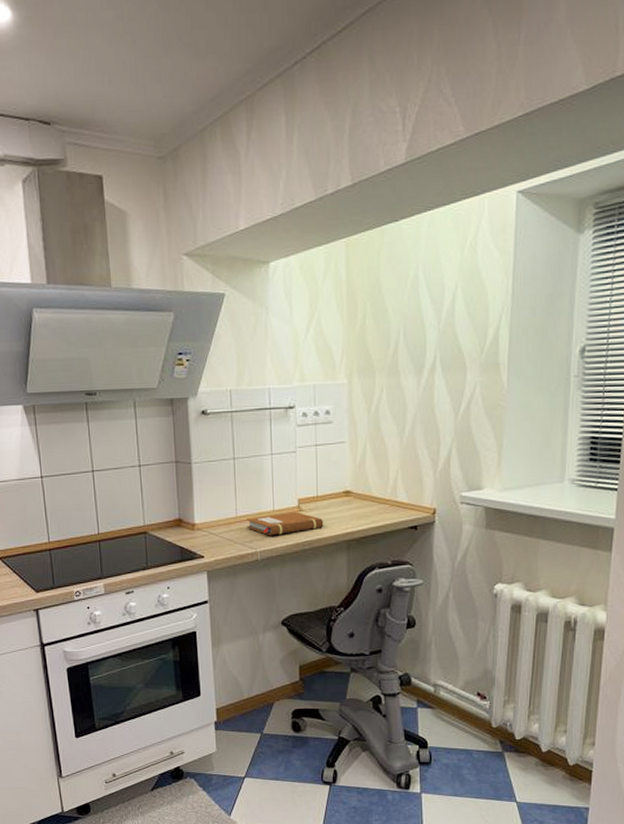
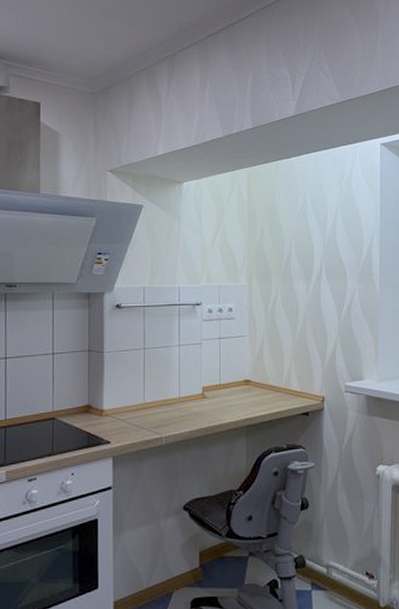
notebook: present [247,512,324,536] -> none [153,399,226,422]

